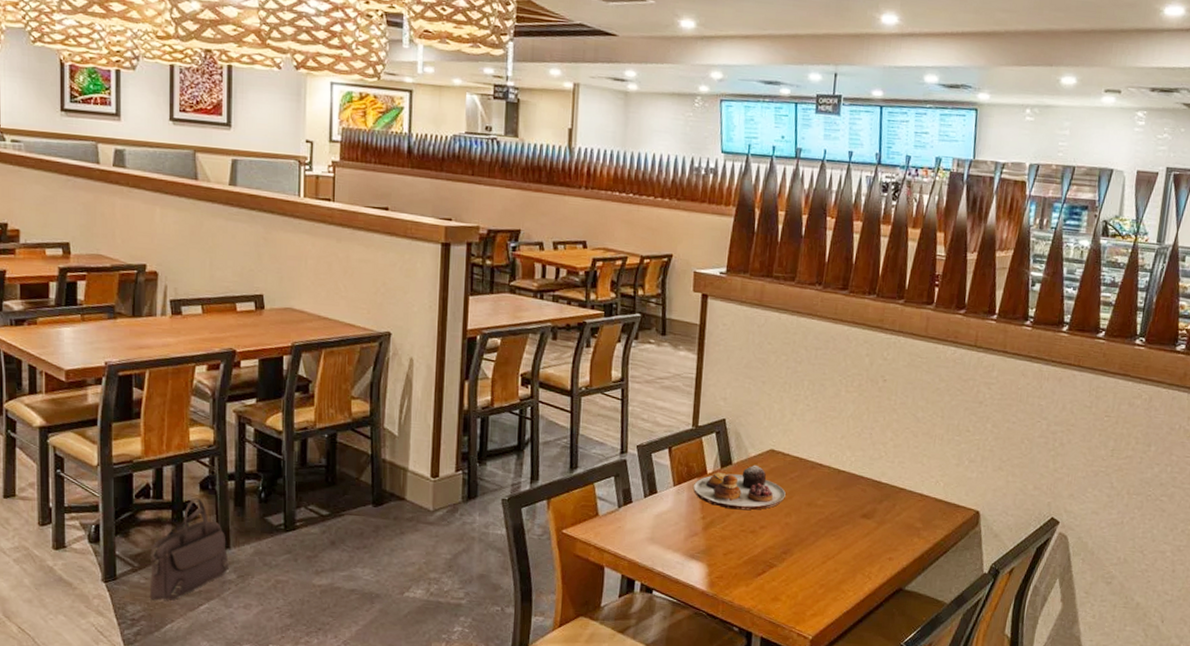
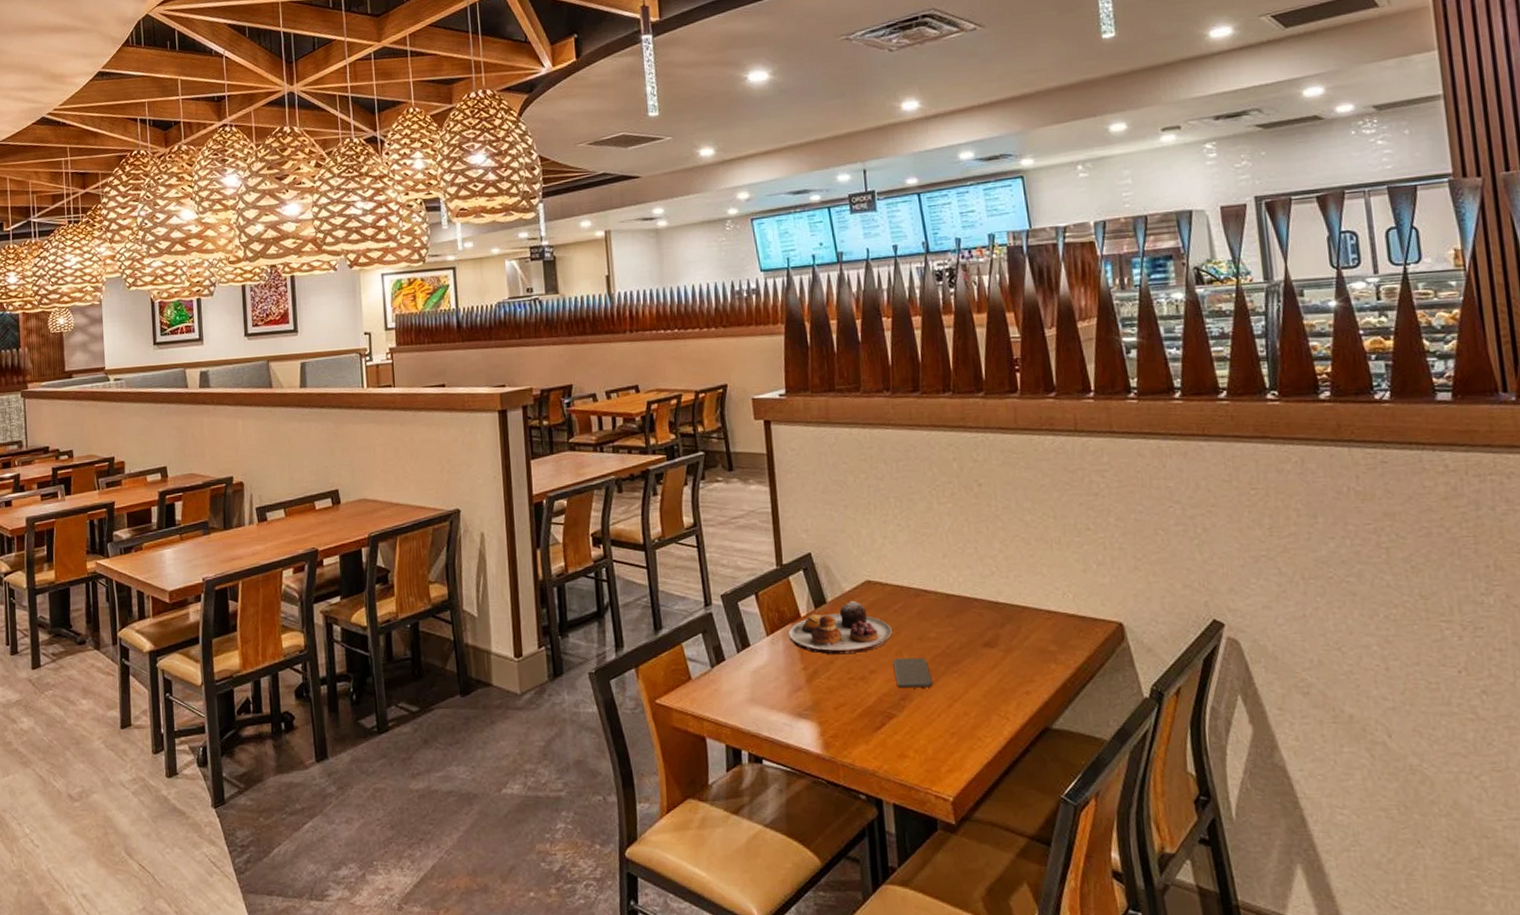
handbag: present [151,498,229,601] -> none [254,708,328,823]
smartphone: none [781,518,813,546] -> present [893,657,933,688]

